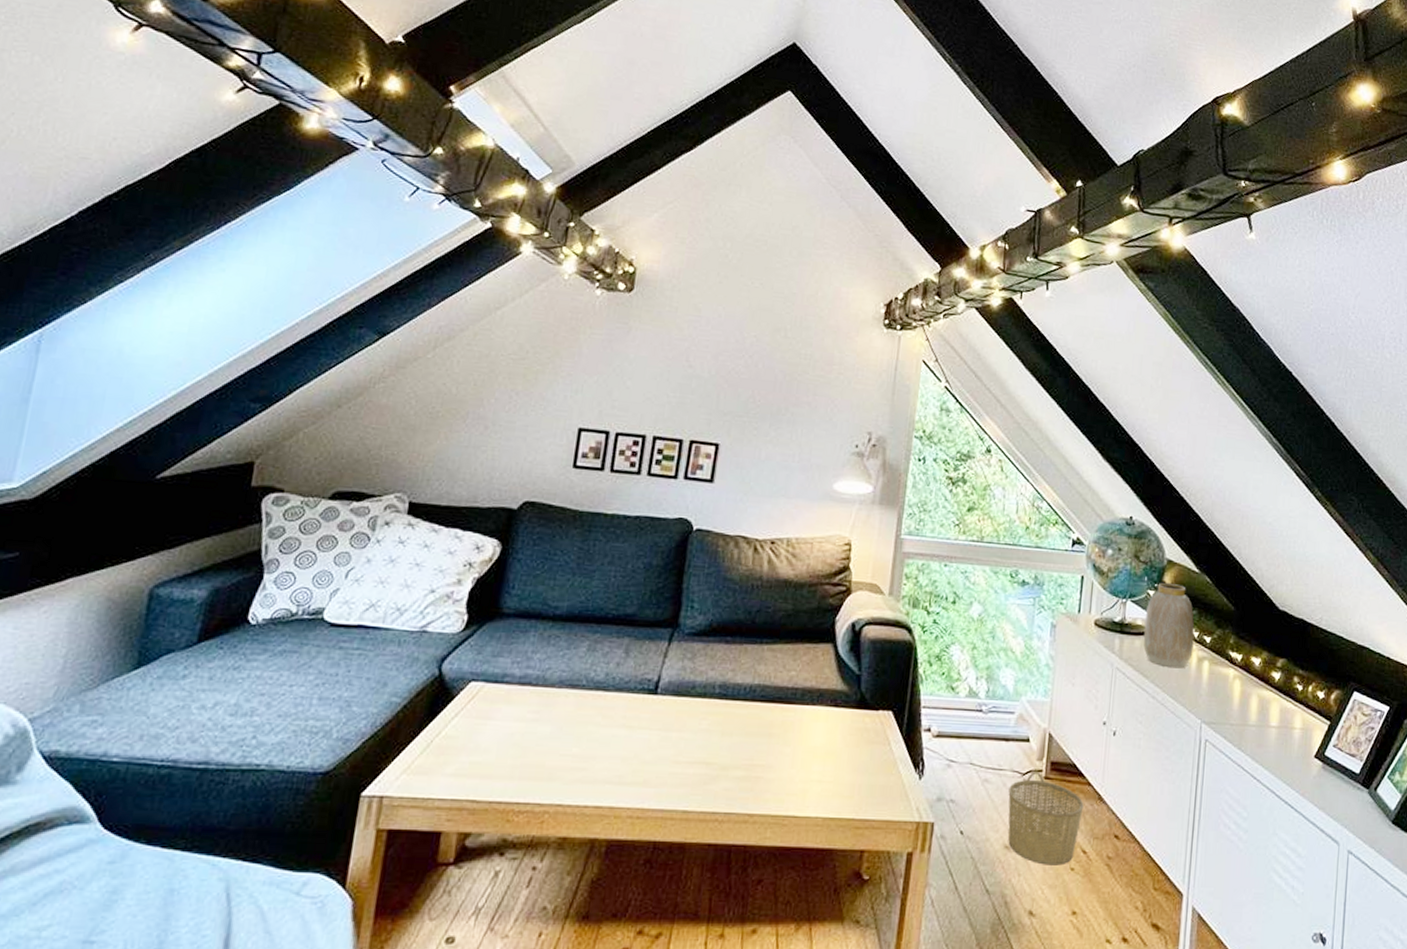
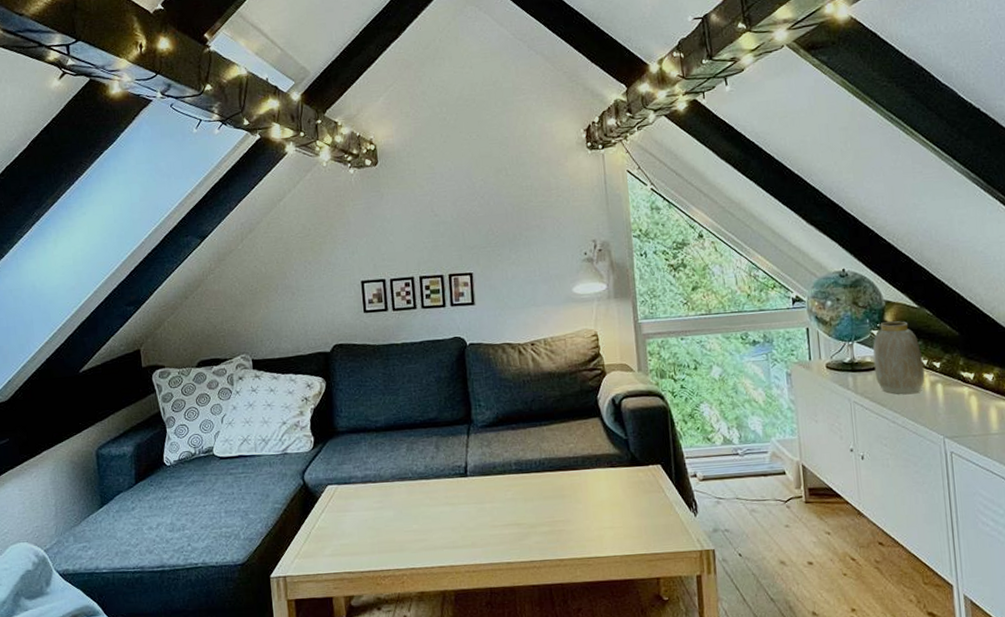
basket: present [1007,770,1084,866] -> none [774,497,846,574]

